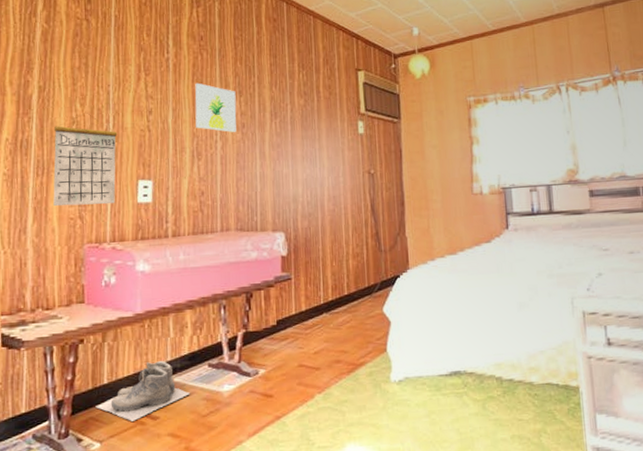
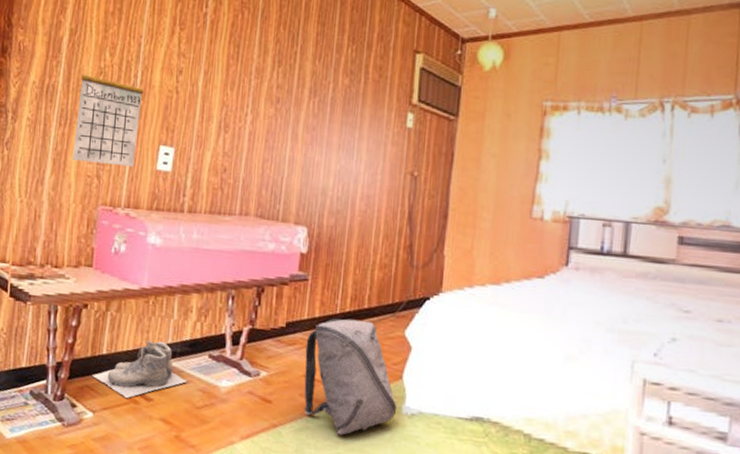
wall art: present [195,82,237,133] -> none [227,45,275,108]
backpack: none [297,305,386,413] -> present [304,318,397,436]

